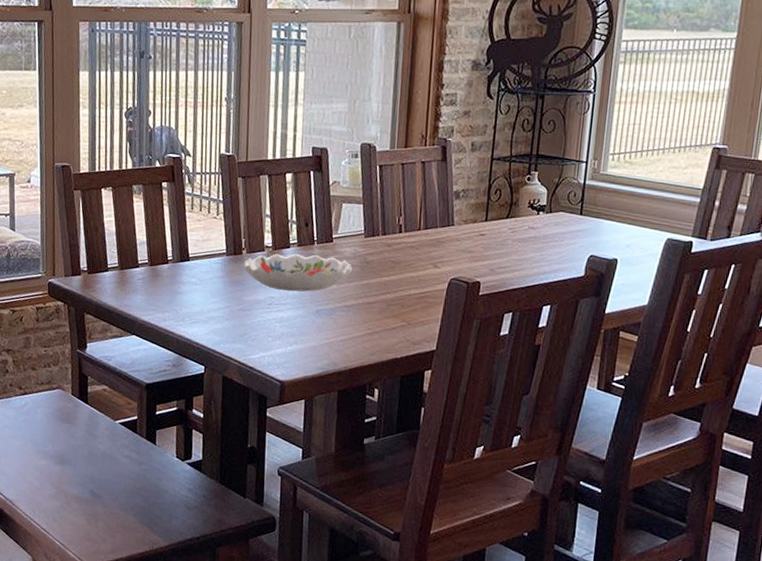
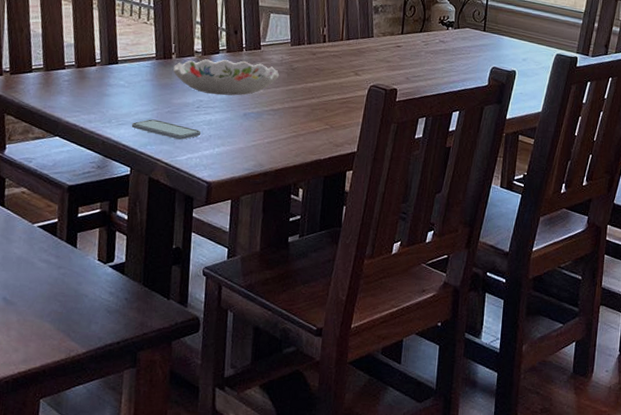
smartphone: none [204,317,274,338] -> present [131,119,202,140]

